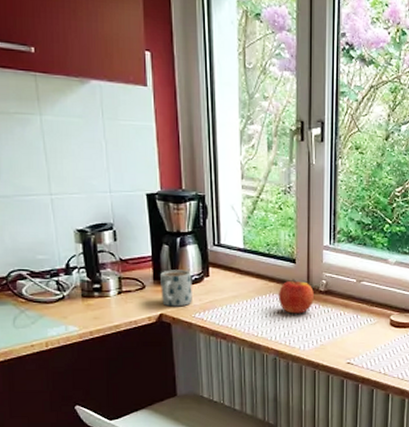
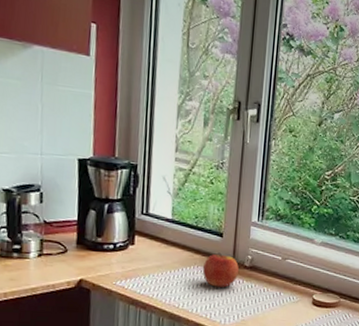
mug: present [160,270,192,307] -> none [83,235,117,274]

